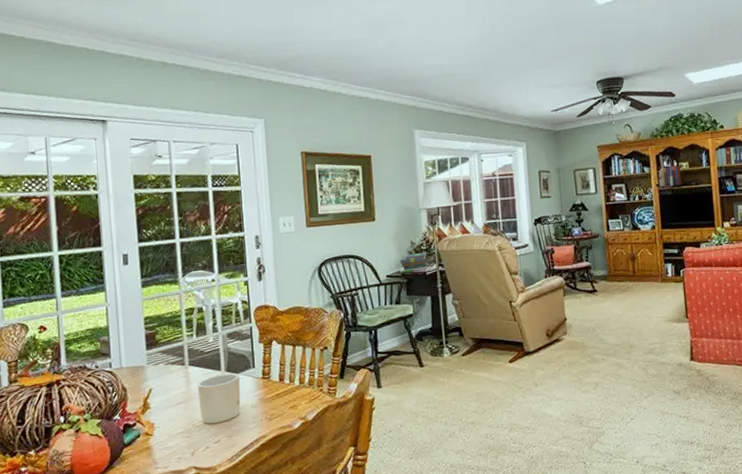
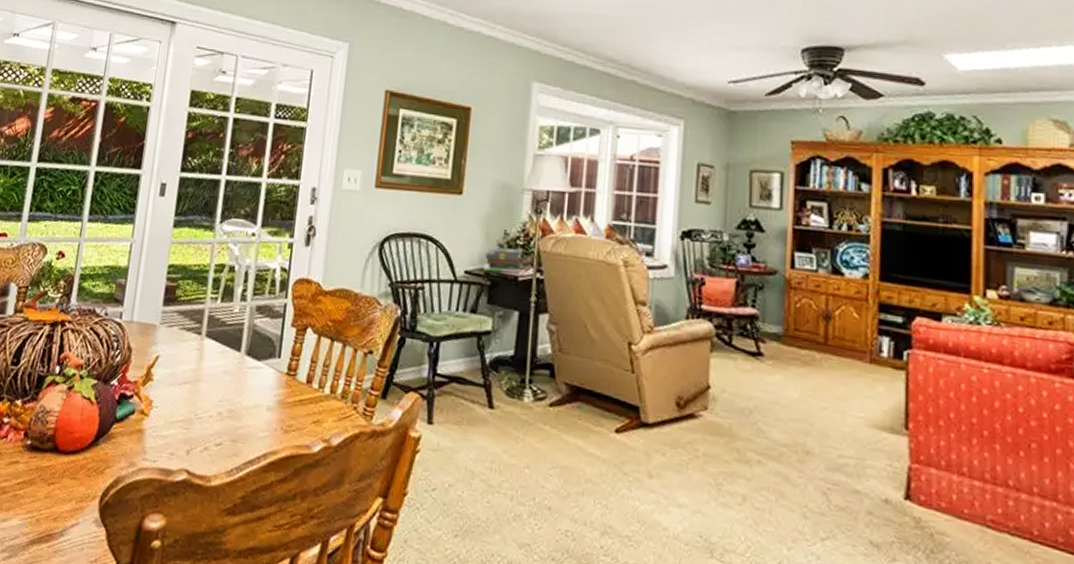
mug: present [197,373,241,424] -> none [206,356,260,421]
books: present [655,165,685,187] -> none [877,186,927,221]

